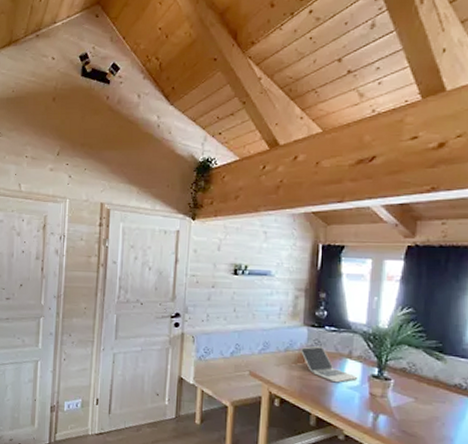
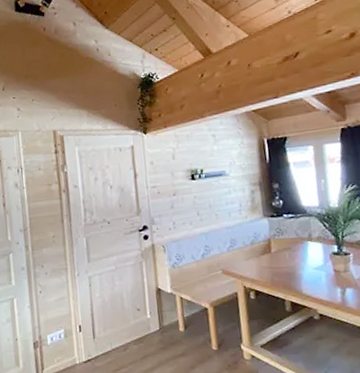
laptop: present [301,345,357,383] -> none [265,233,320,266]

